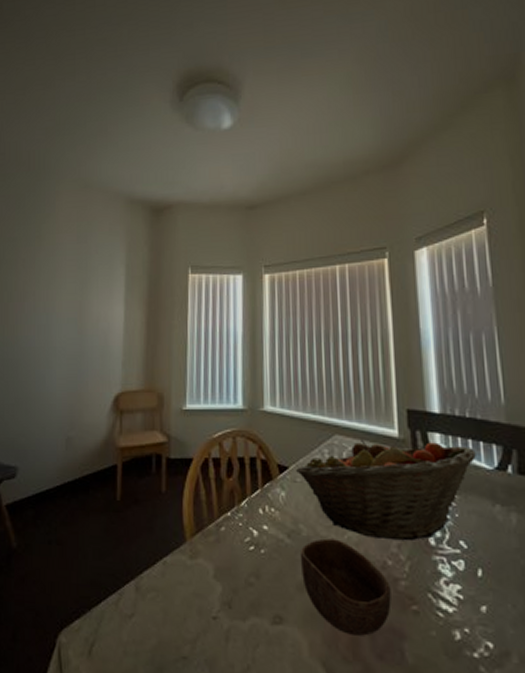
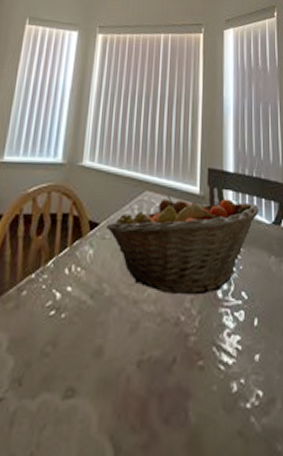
bowl: present [300,538,391,636] -> none [100,297,181,400]

